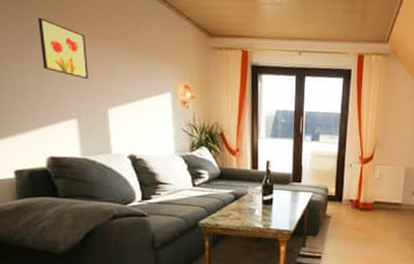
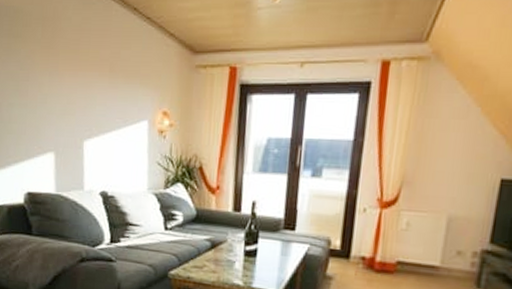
wall art: present [38,17,88,80] -> none [27,48,68,110]

